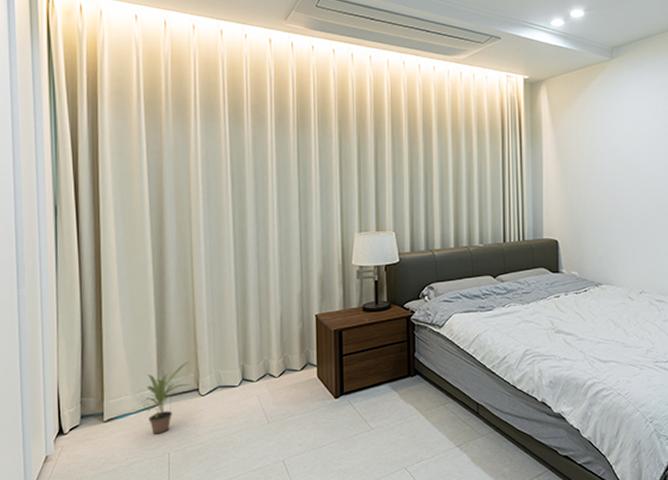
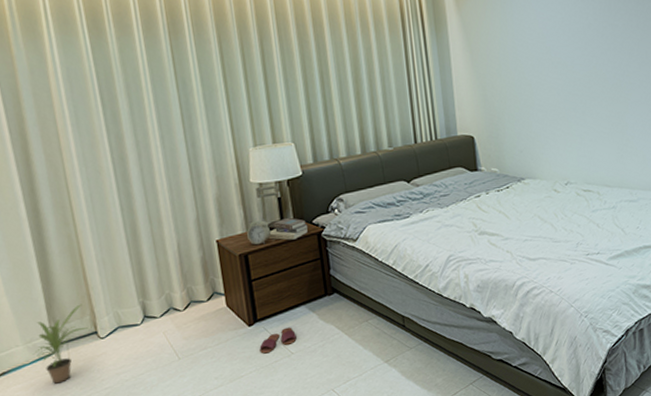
slippers: none [342,403,377,426] -> present [259,327,297,354]
alarm clock: none [344,296,366,323] -> present [247,216,272,245]
books: none [362,299,400,321] -> present [268,217,309,240]

